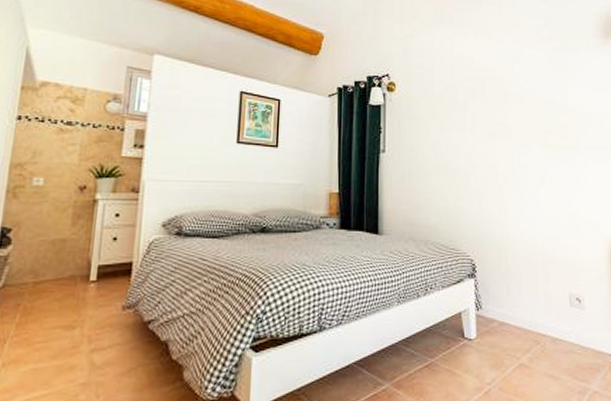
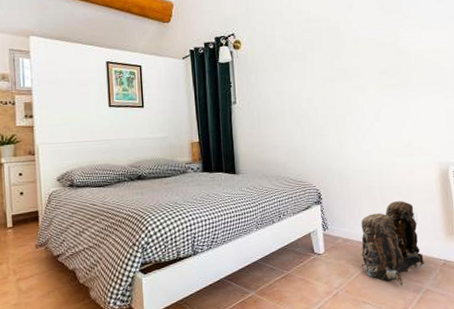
backpack: none [519,280,591,386] -> present [361,201,424,286]

